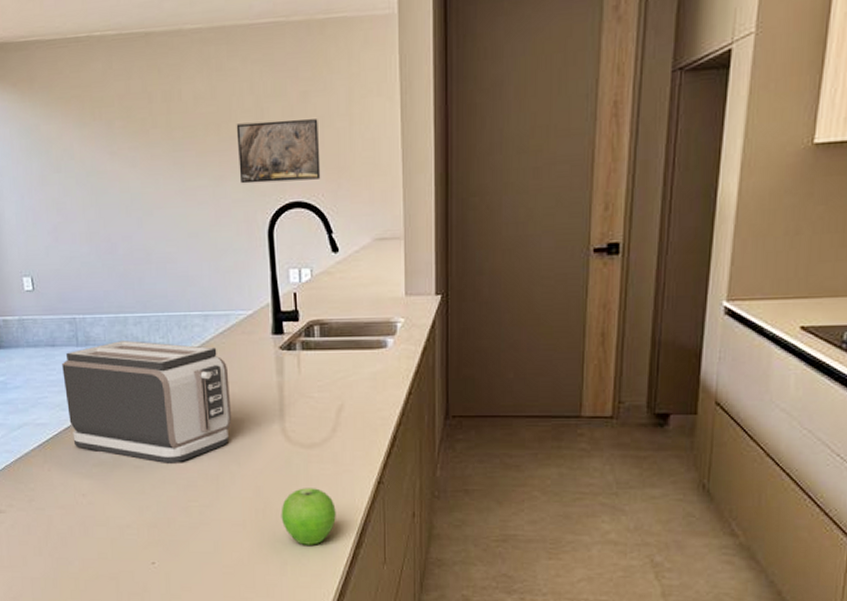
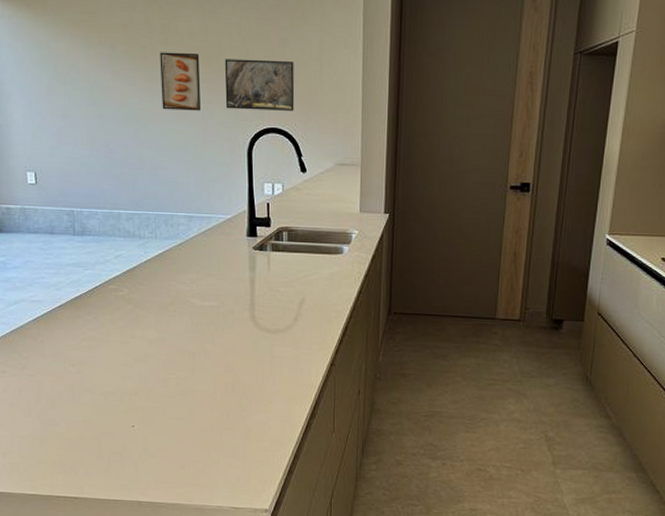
toaster: present [62,340,232,463] -> none [59,233,209,341]
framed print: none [162,120,212,192] -> present [160,52,201,111]
fruit: present [281,488,336,545] -> none [247,366,294,415]

